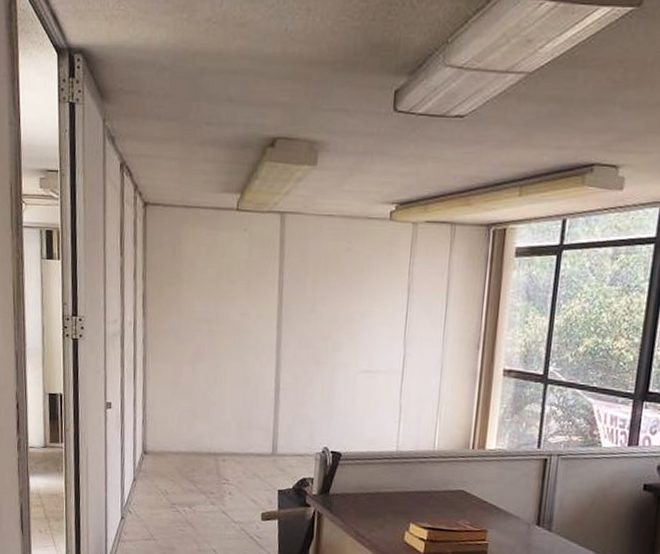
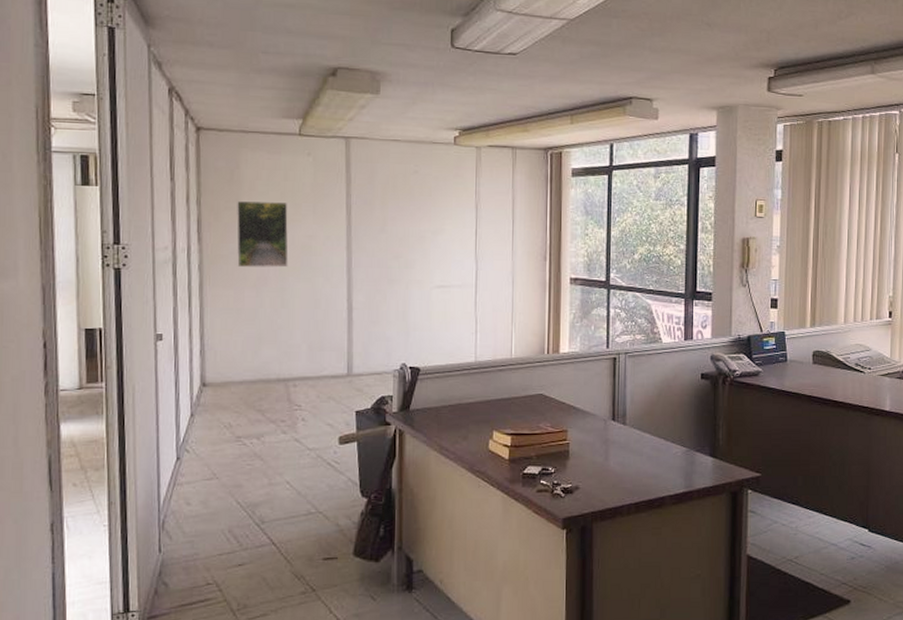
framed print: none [176,276,224,345] -> present [236,200,289,268]

